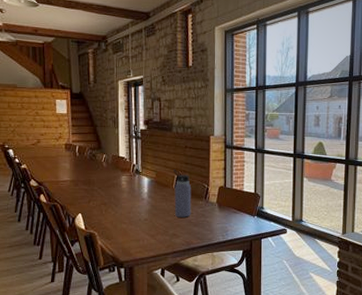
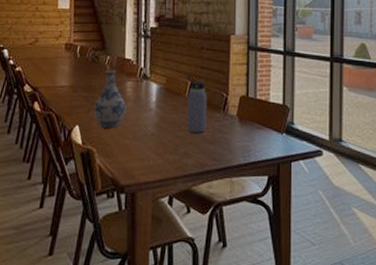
vase: none [94,166,122,215] -> present [93,69,126,128]

